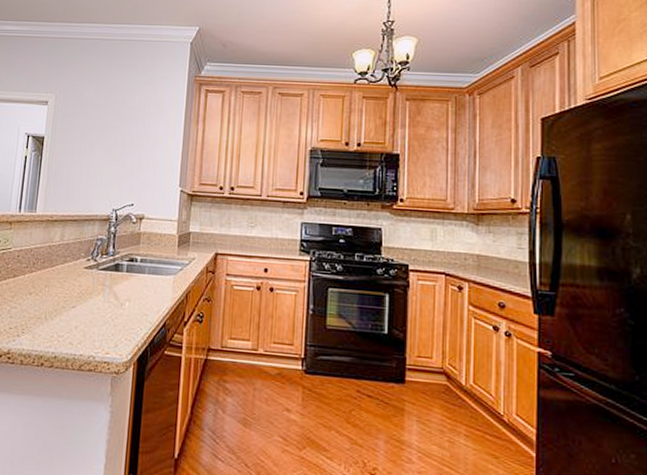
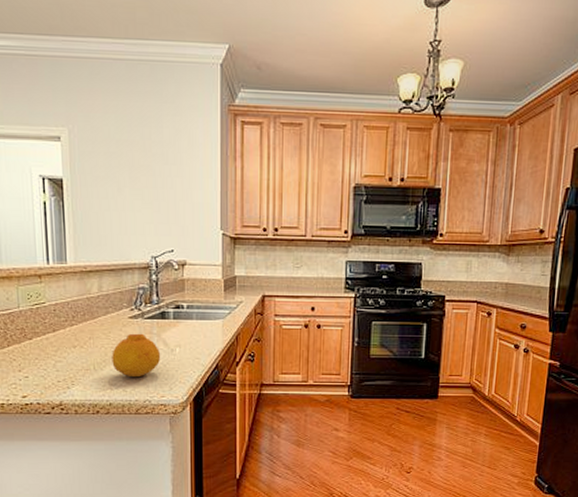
fruit: none [62,284,111,331] -> present [112,333,161,378]

